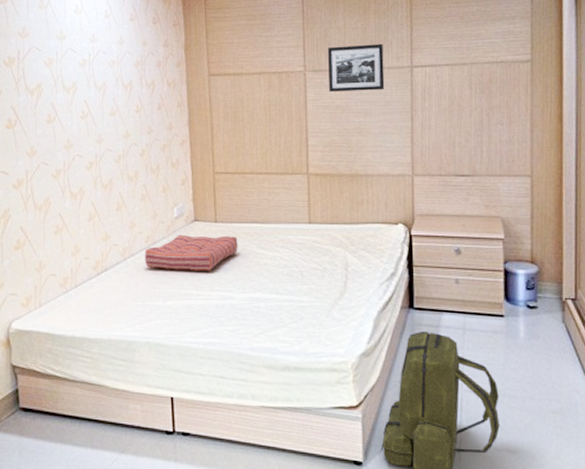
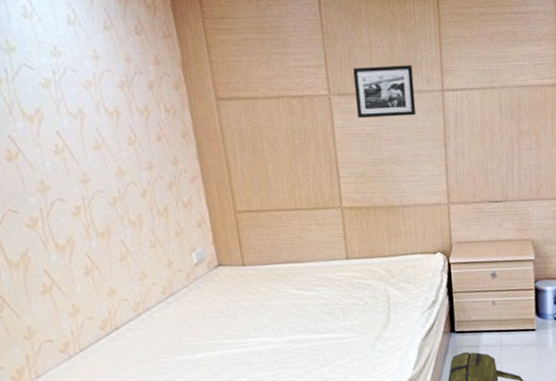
seat cushion: present [145,234,238,271] -> none [162,279,272,321]

